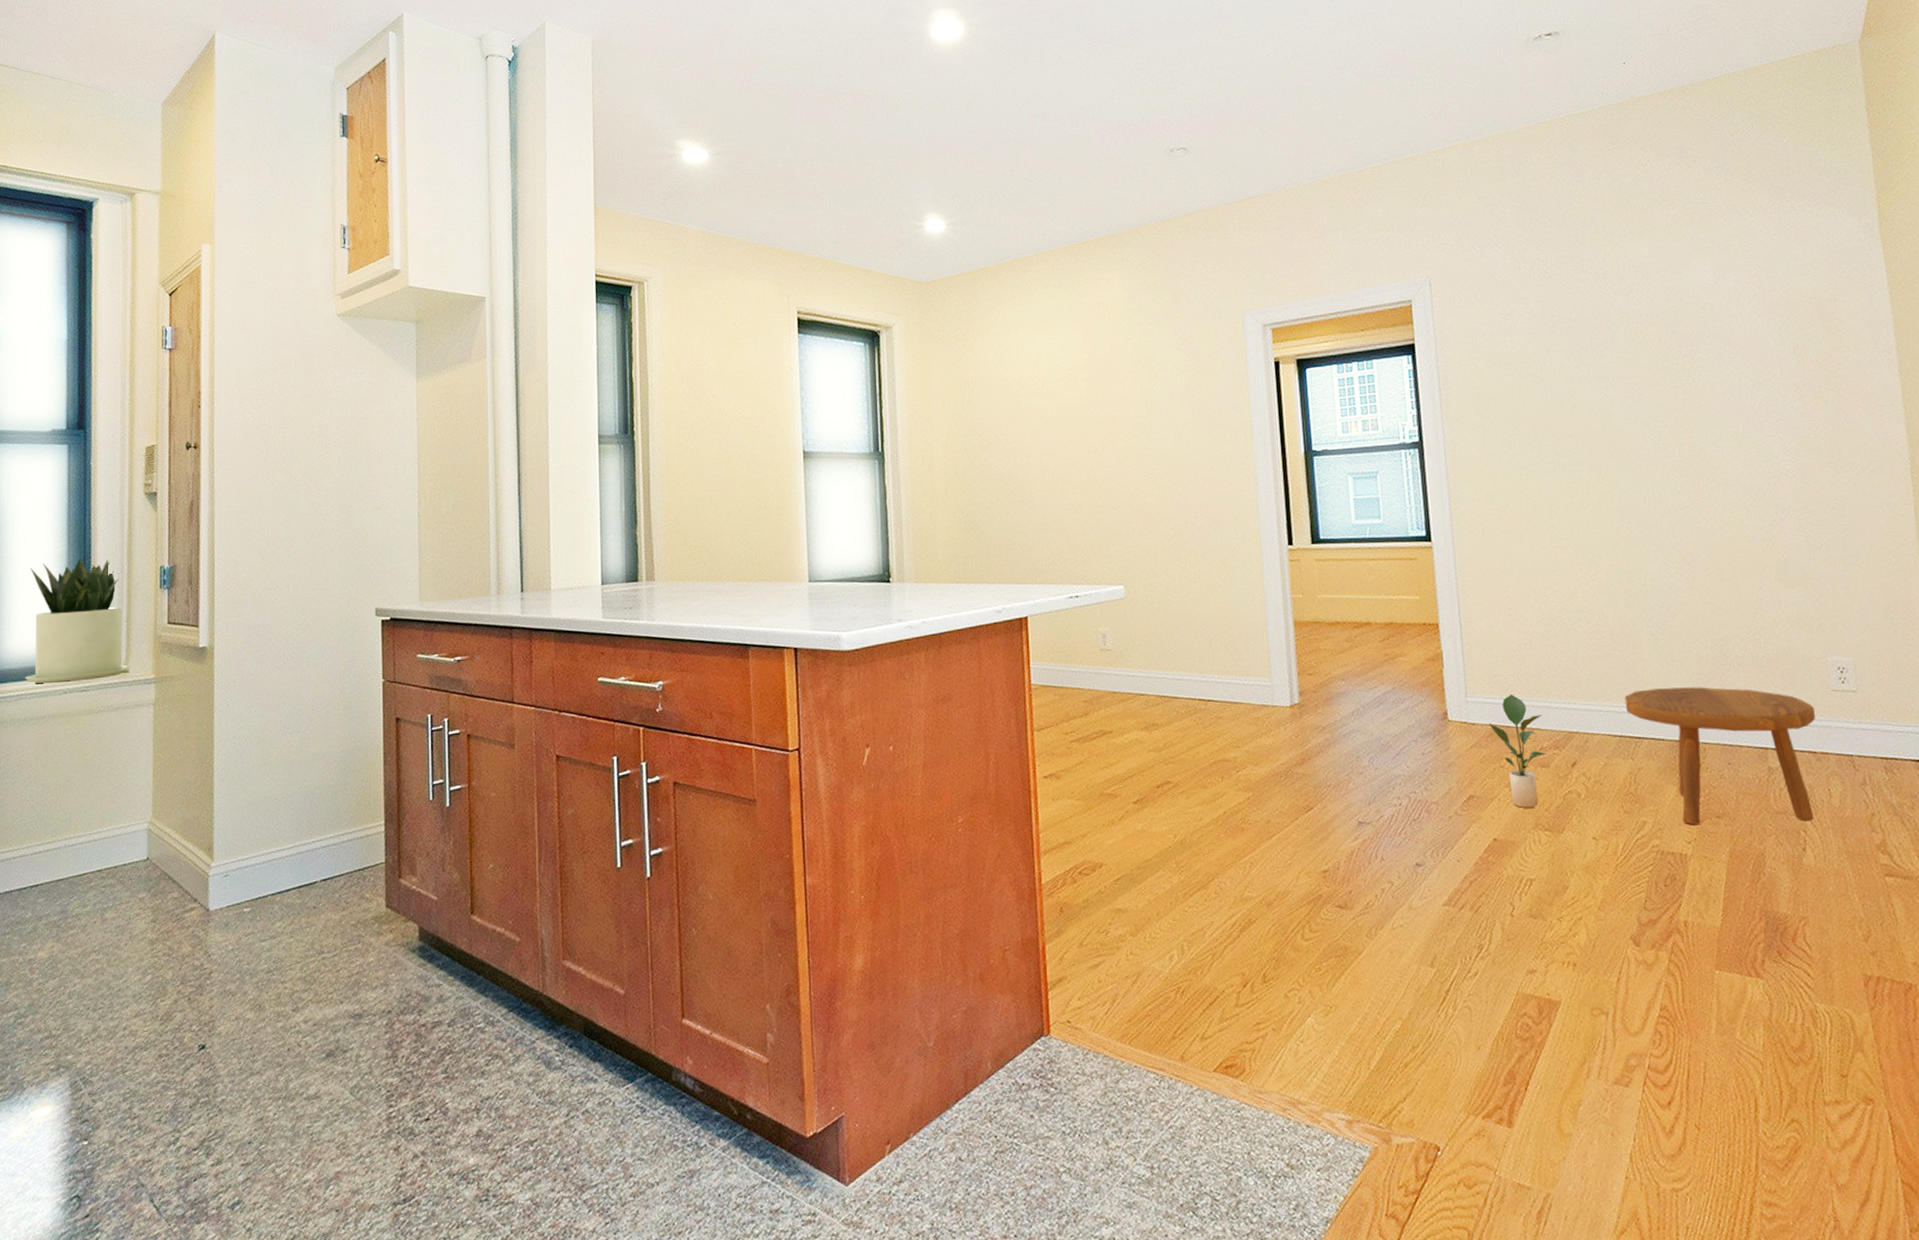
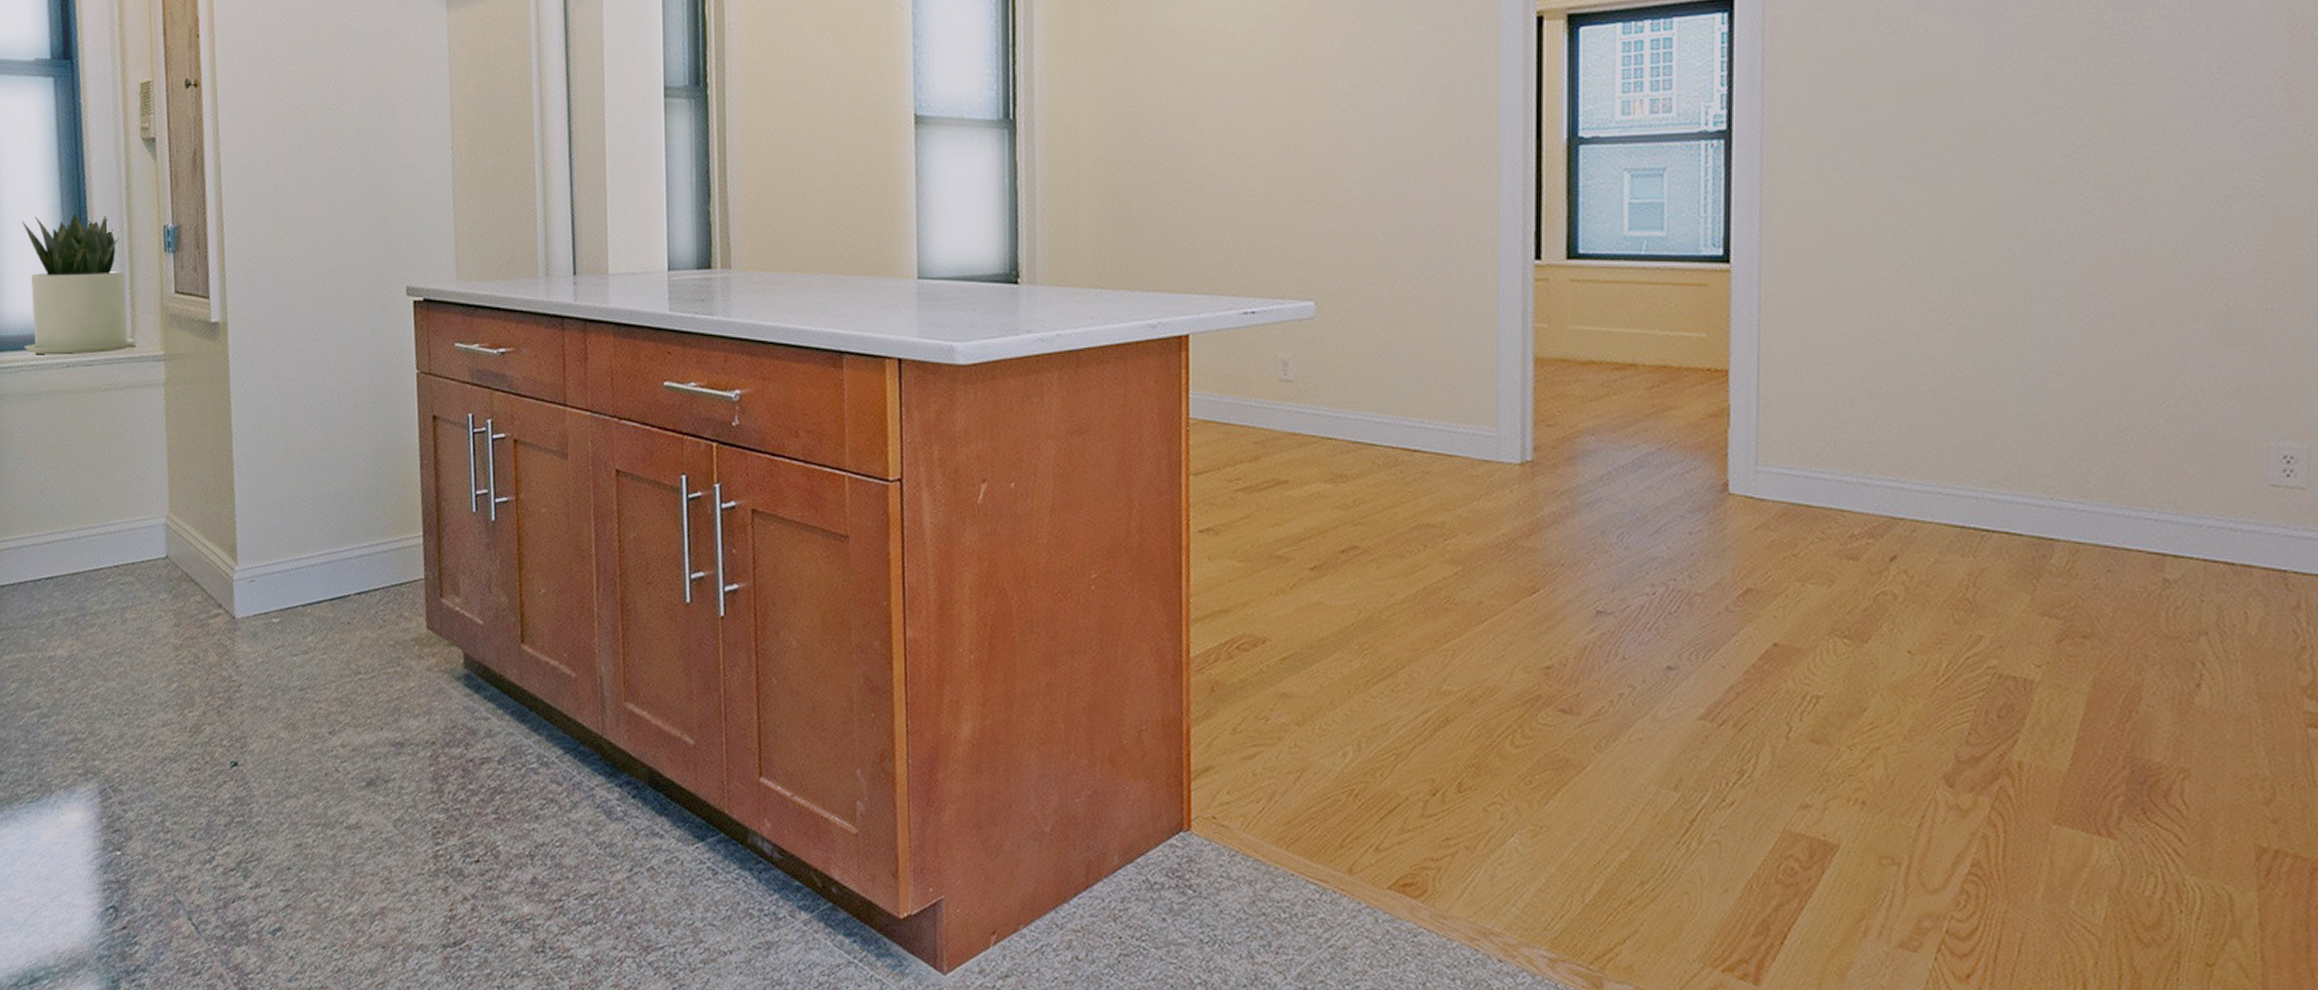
potted plant: present [1489,694,1547,808] -> none [1784,465,1858,609]
footstool: present [1624,687,1816,825] -> none [1973,469,2242,651]

